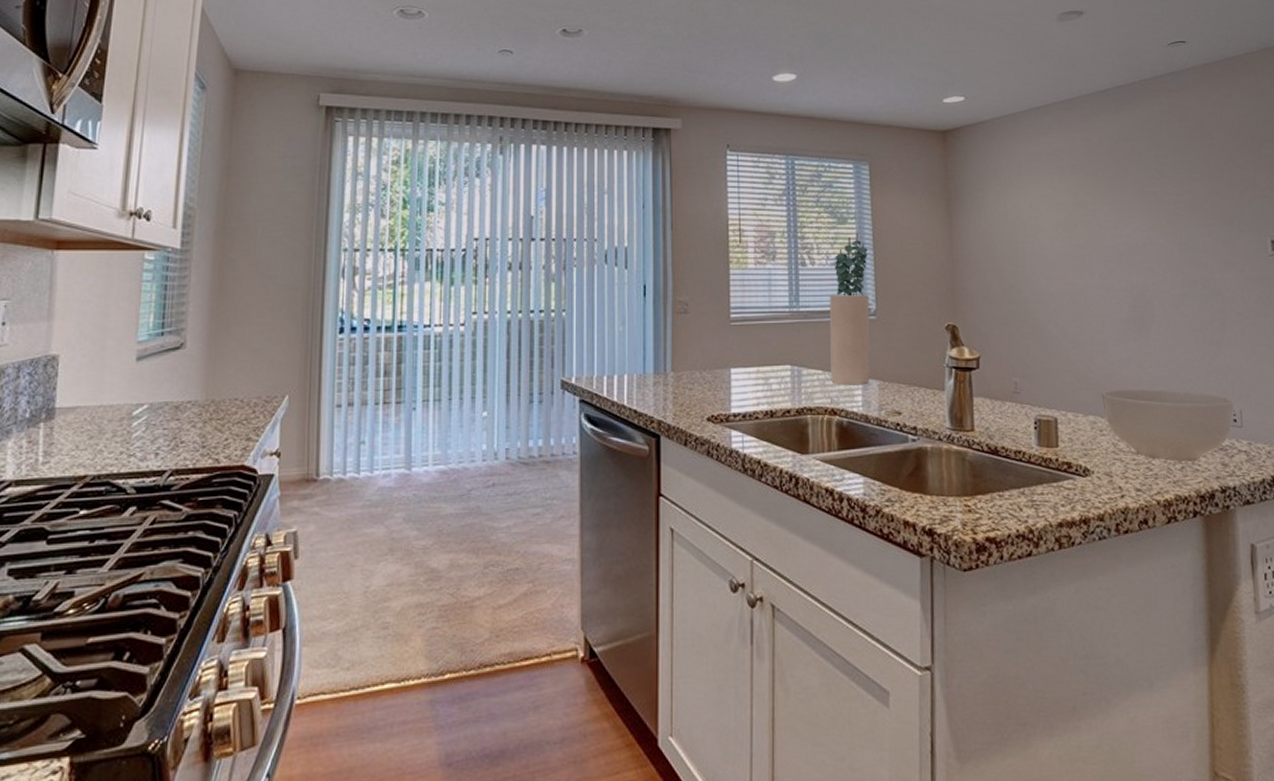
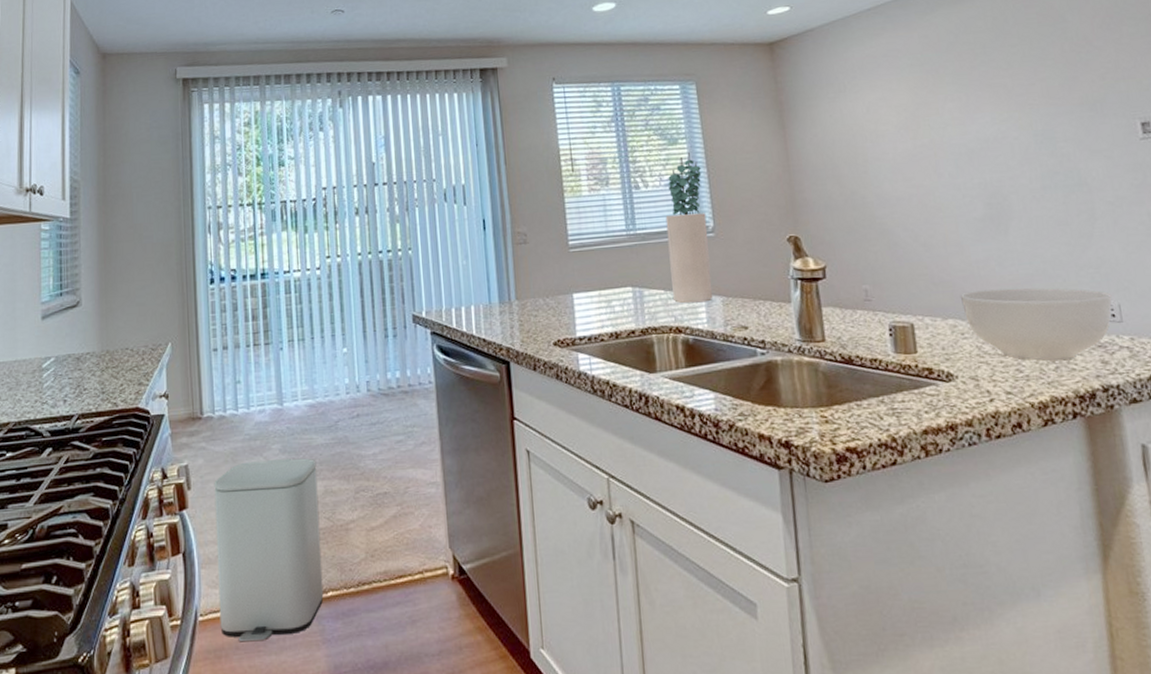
pedal bin: none [319,527,443,729] -> present [214,458,324,642]

